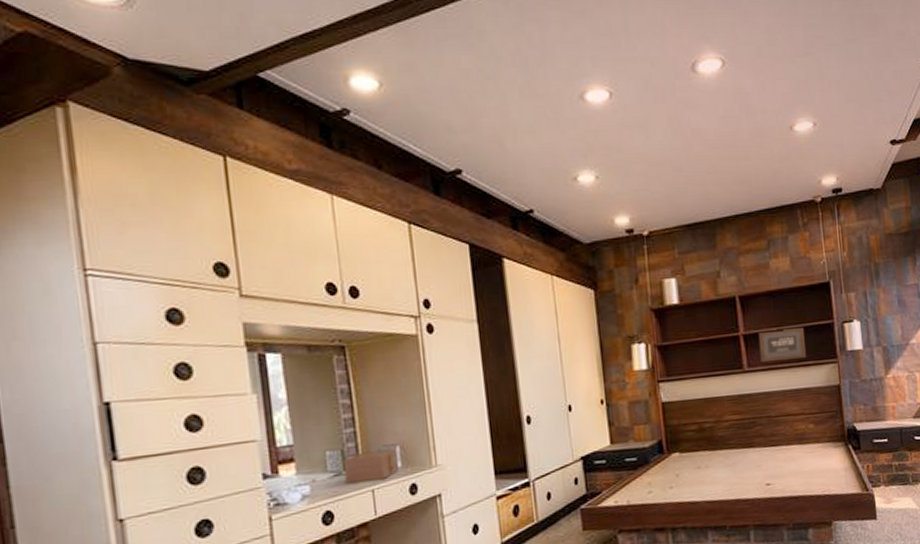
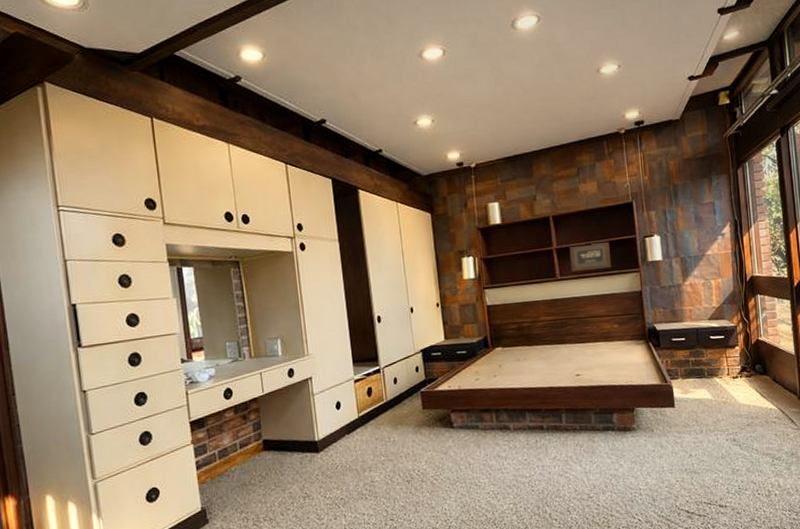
jewelry box: present [343,449,398,485] -> none [238,341,279,369]

